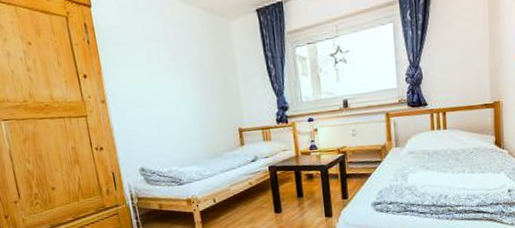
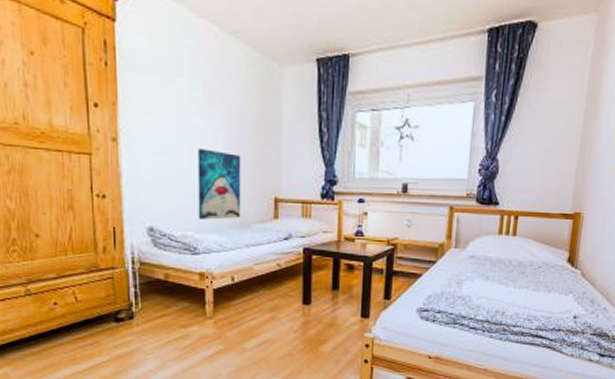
wall art: none [170,97,214,156] -> present [197,148,241,220]

